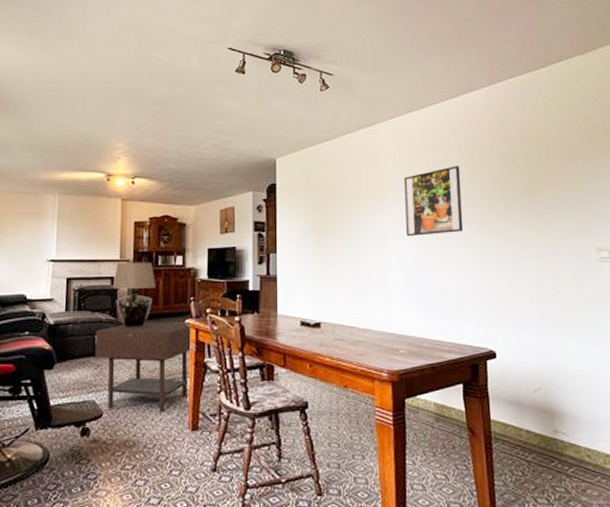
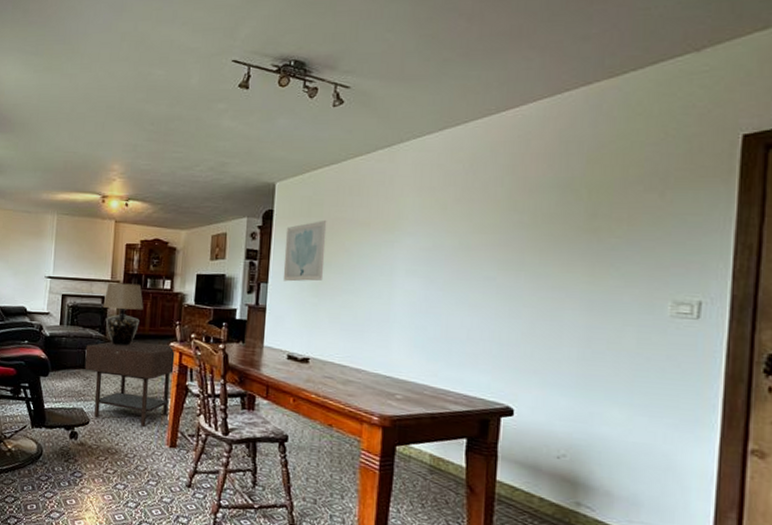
wall art: none [289,191,327,250] -> present [282,219,327,282]
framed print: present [404,166,464,237] -> none [419,195,498,274]

